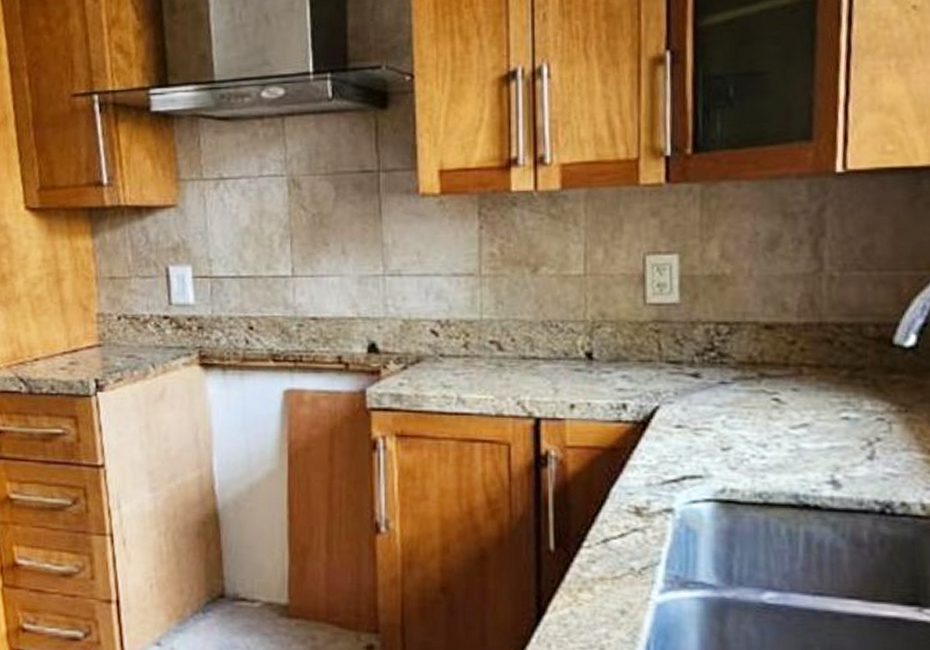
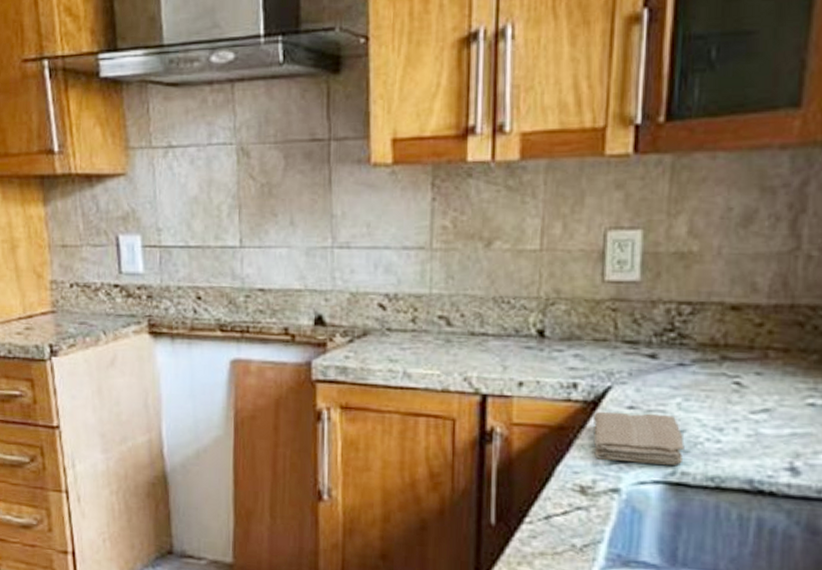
washcloth: none [643,431,732,482] -> present [592,411,684,465]

